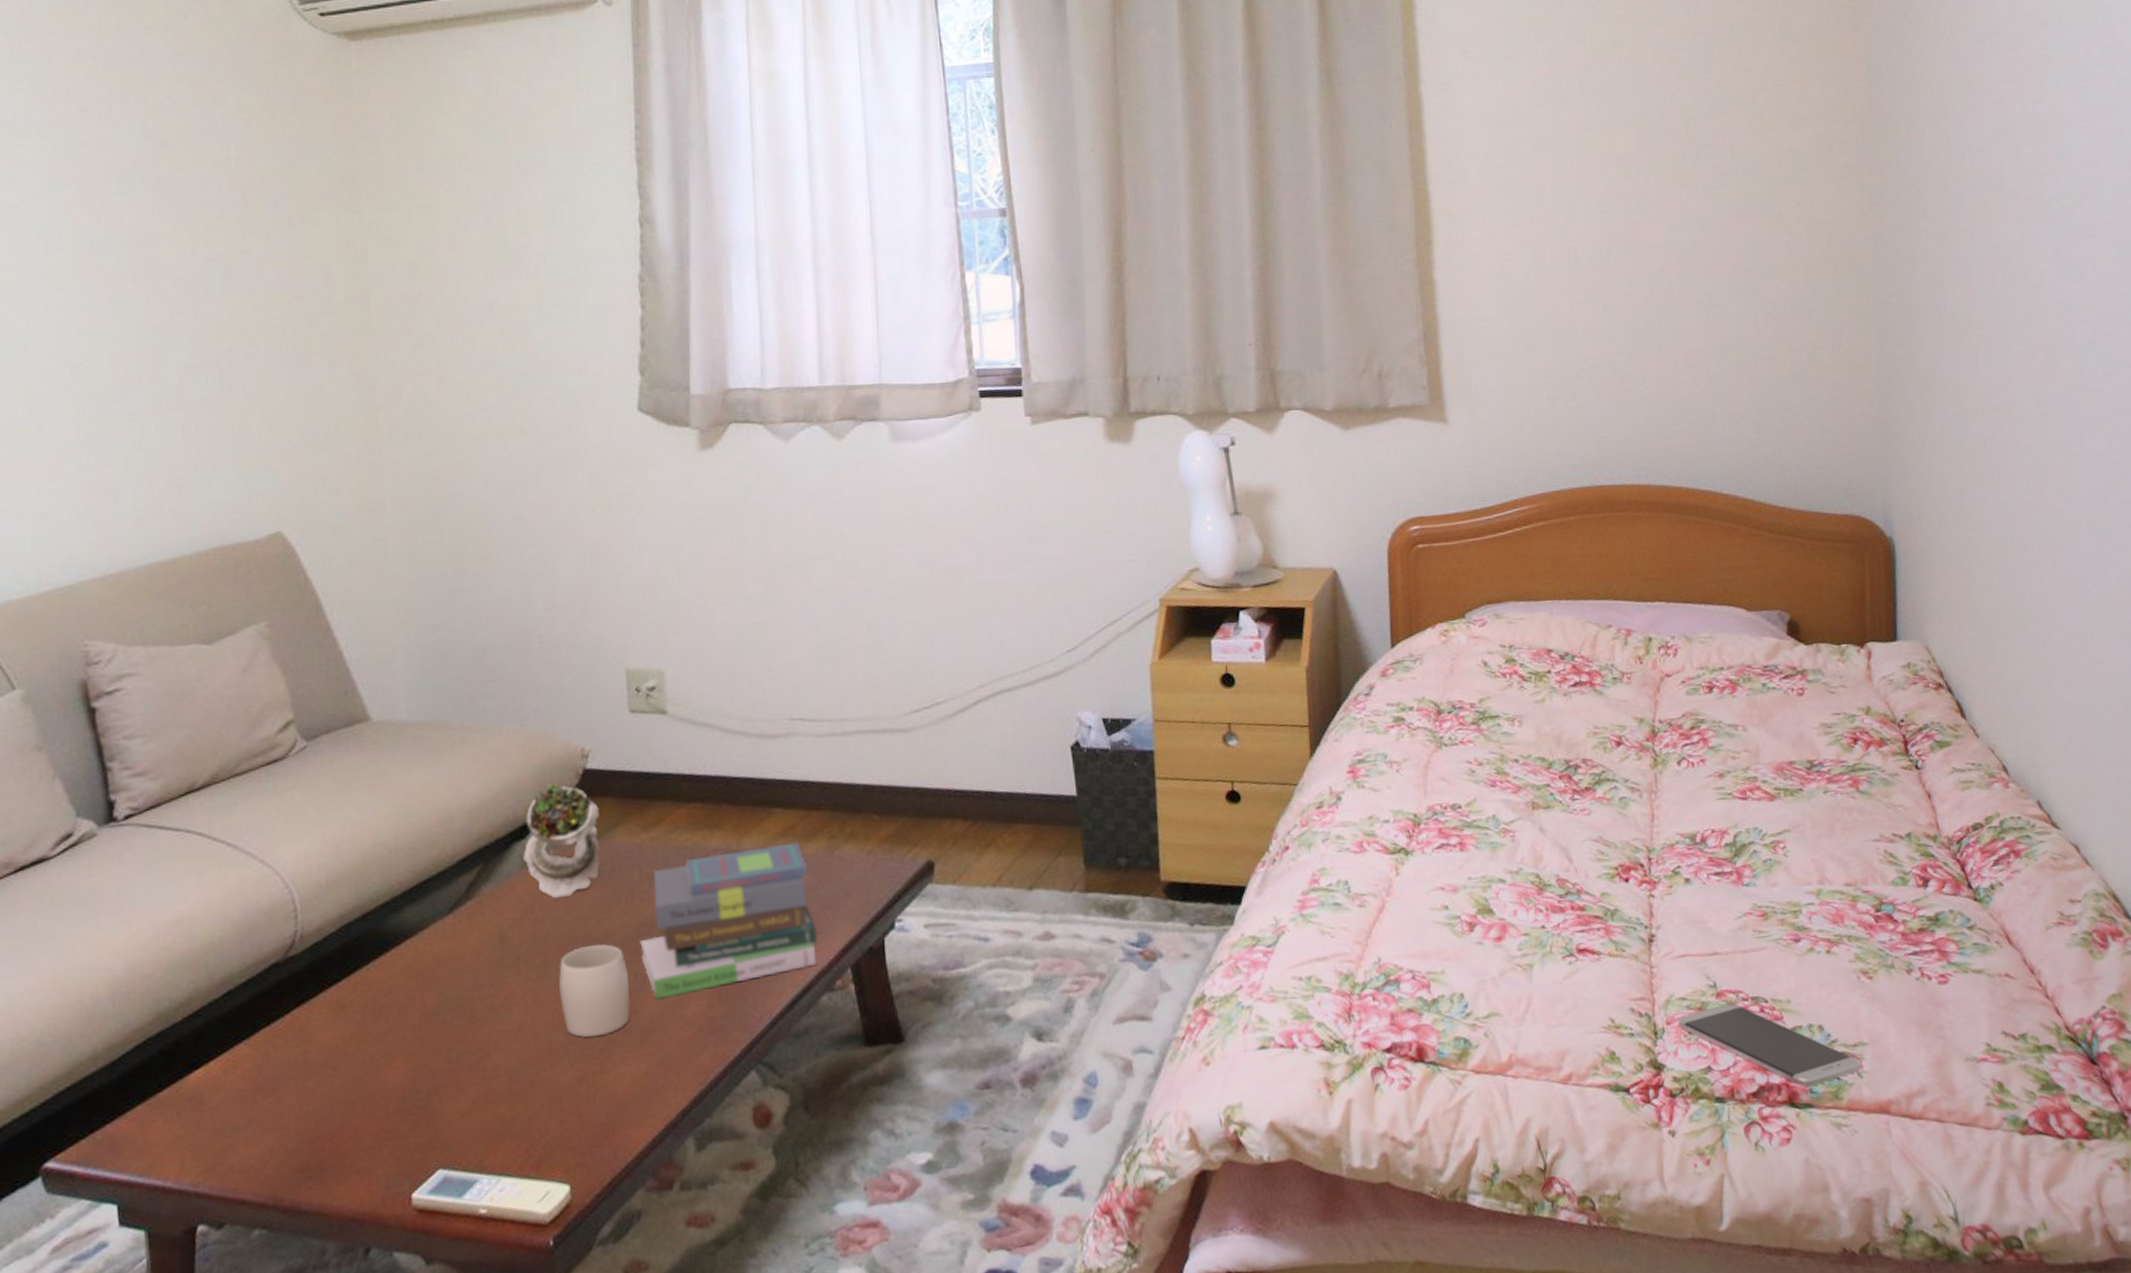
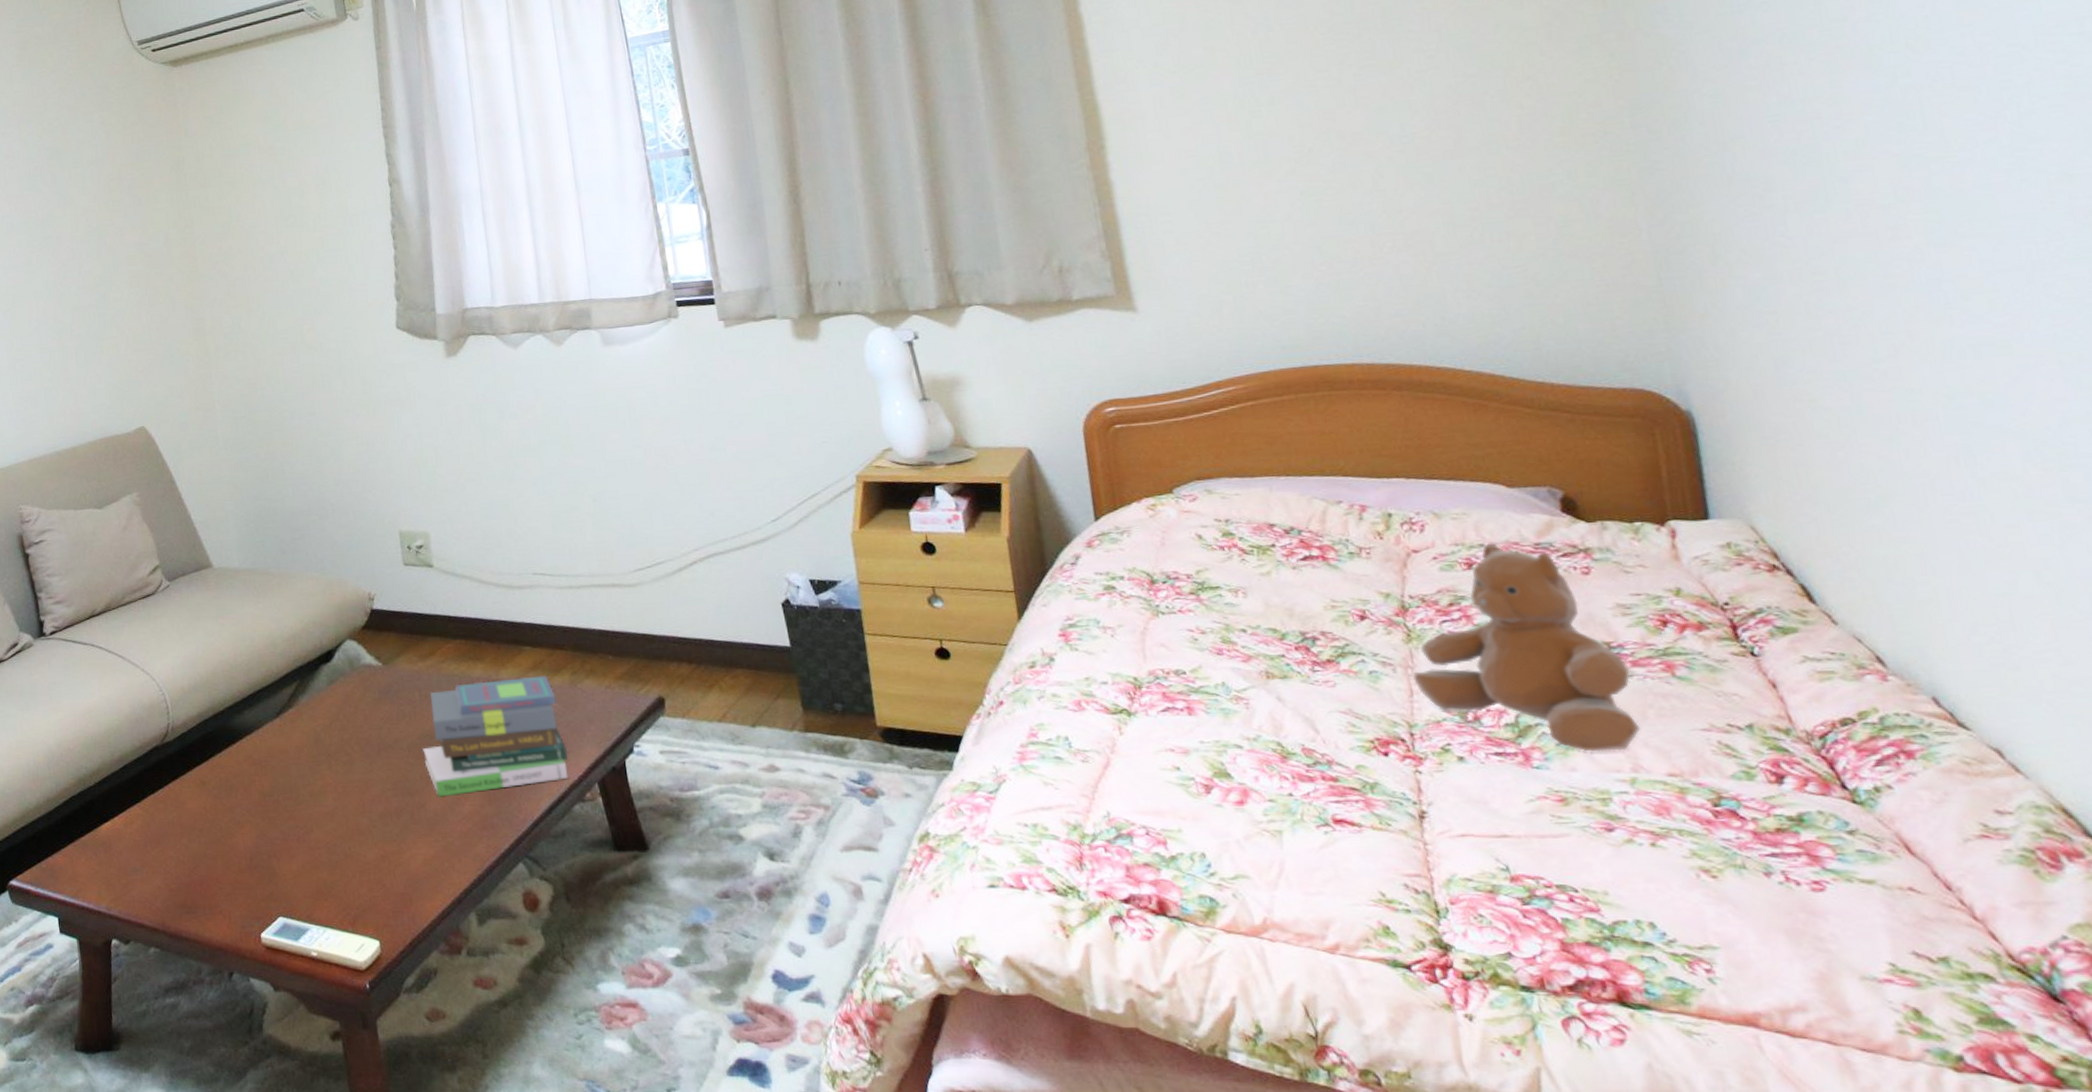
succulent plant: present [523,783,600,898] -> none [329,619,387,710]
mug: present [559,944,630,1038] -> none [361,749,418,824]
teddy bear: none [1654,667,1829,867] -> present [1412,544,1641,752]
smartphone: present [1679,1003,1861,1087] -> none [1465,889,1712,987]

